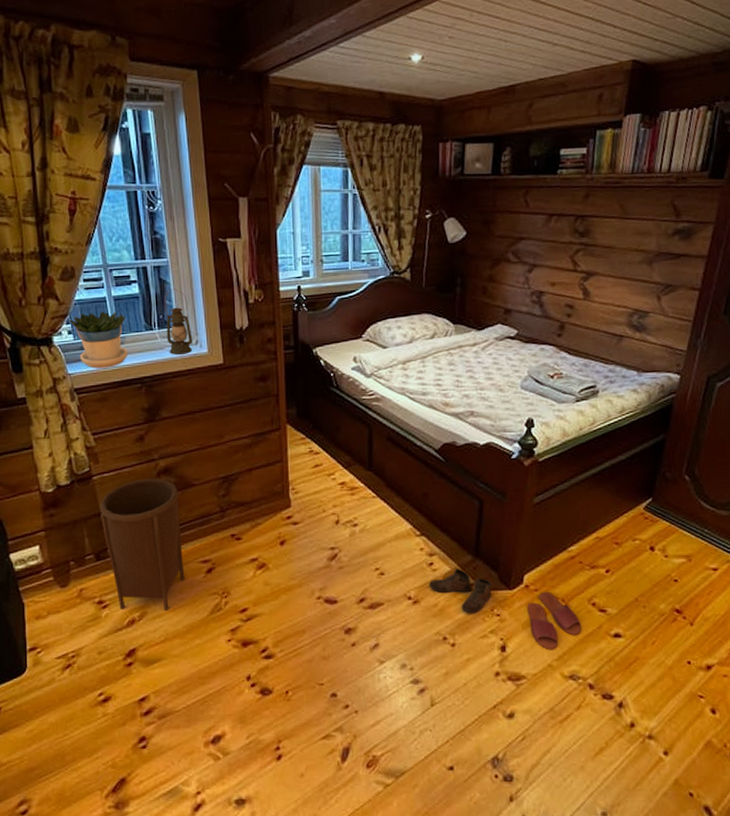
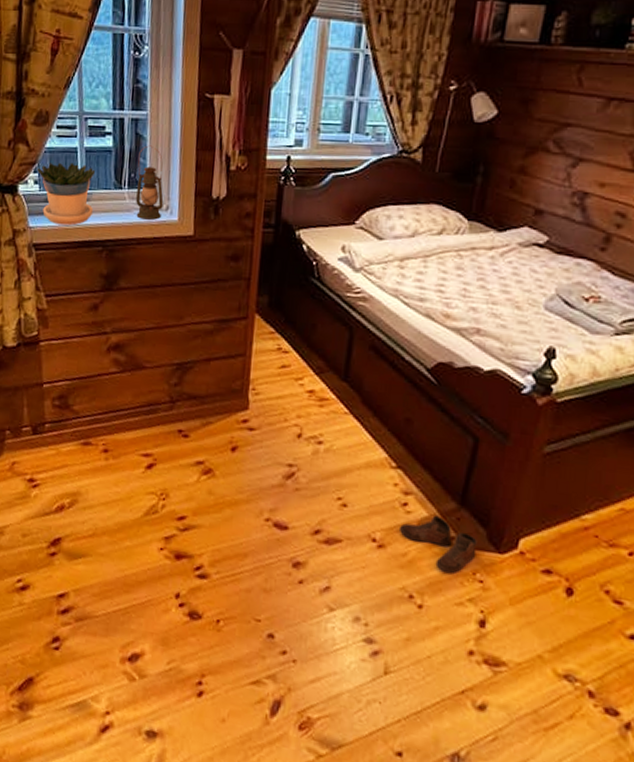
woven basket: present [99,478,185,610] -> none [42,352,128,502]
slippers: present [527,591,582,650] -> none [519,563,588,639]

